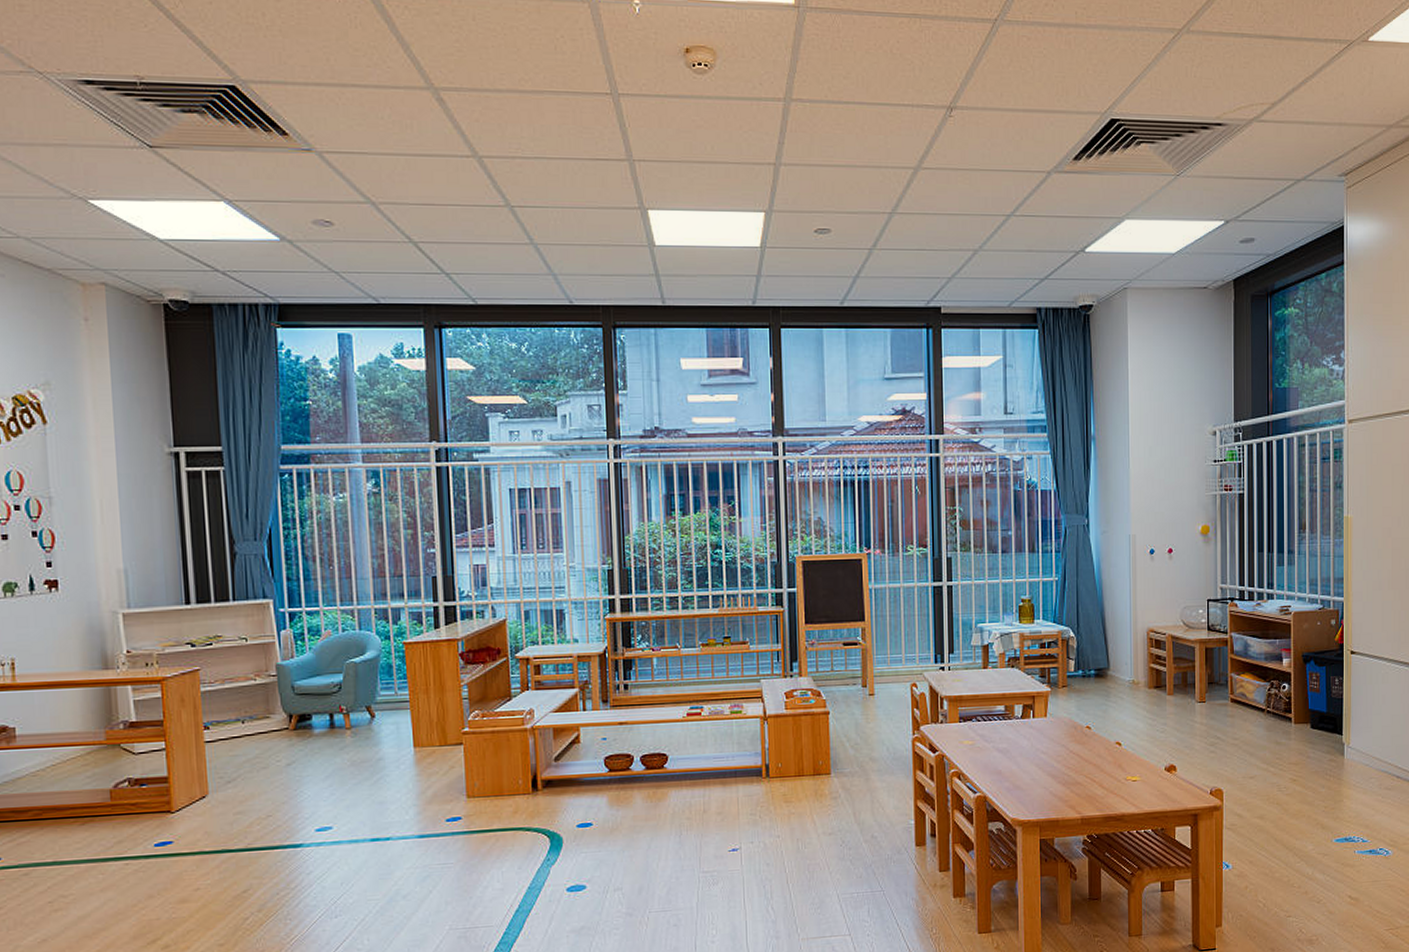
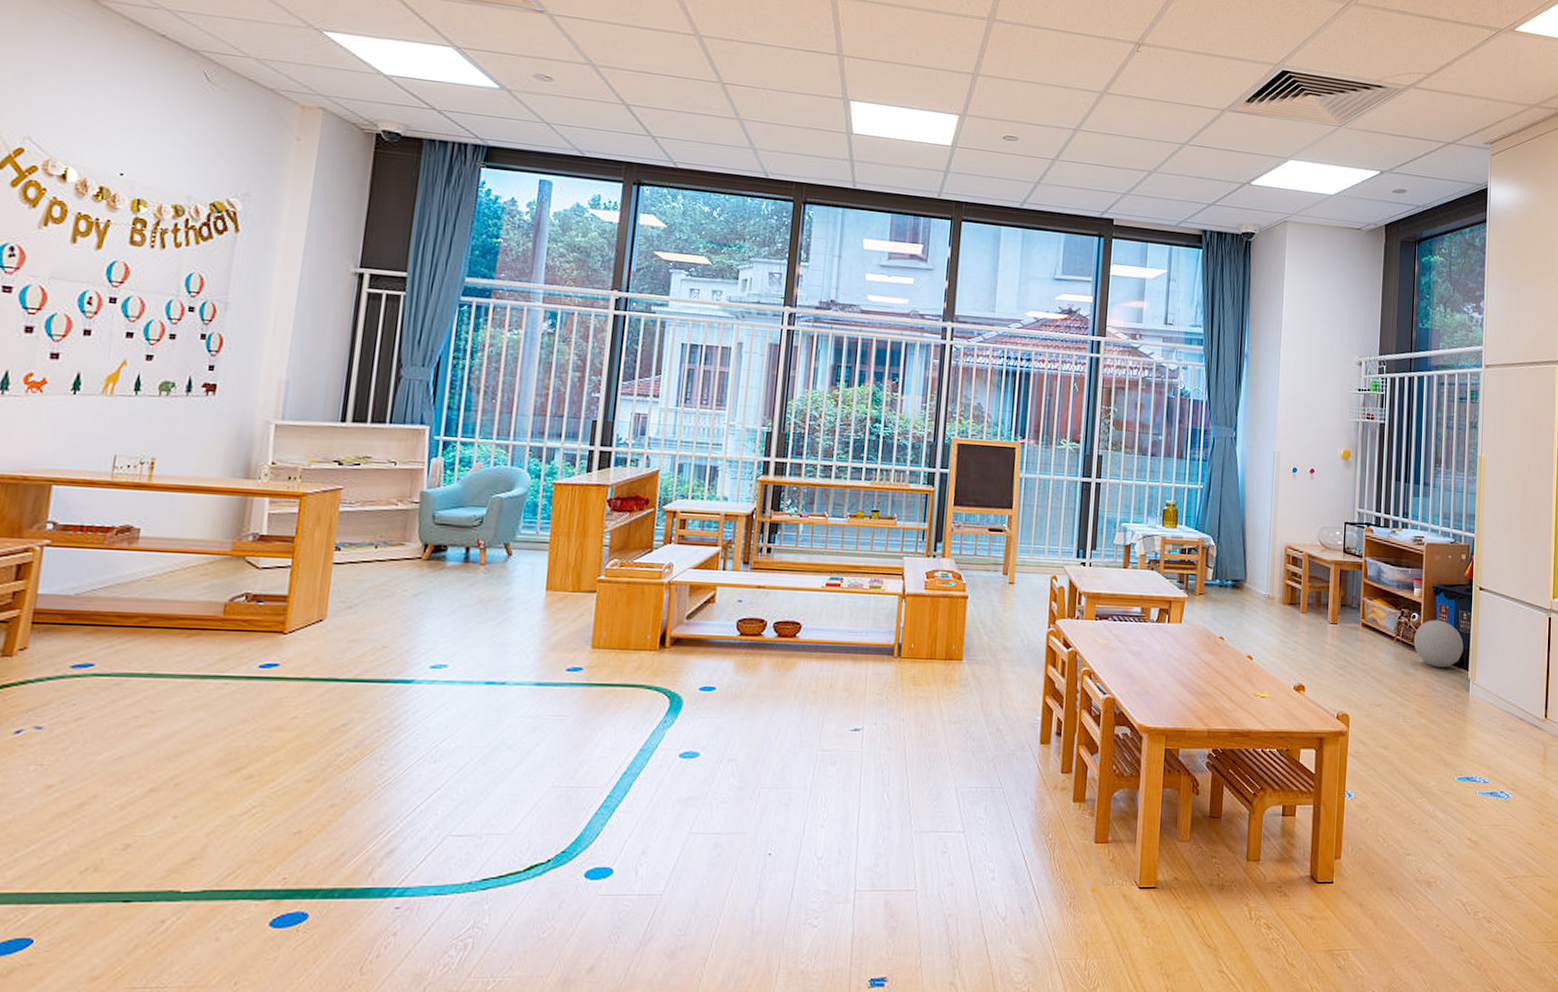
decorative ball: none [1284,688,1336,735] -> present [1413,620,1464,668]

